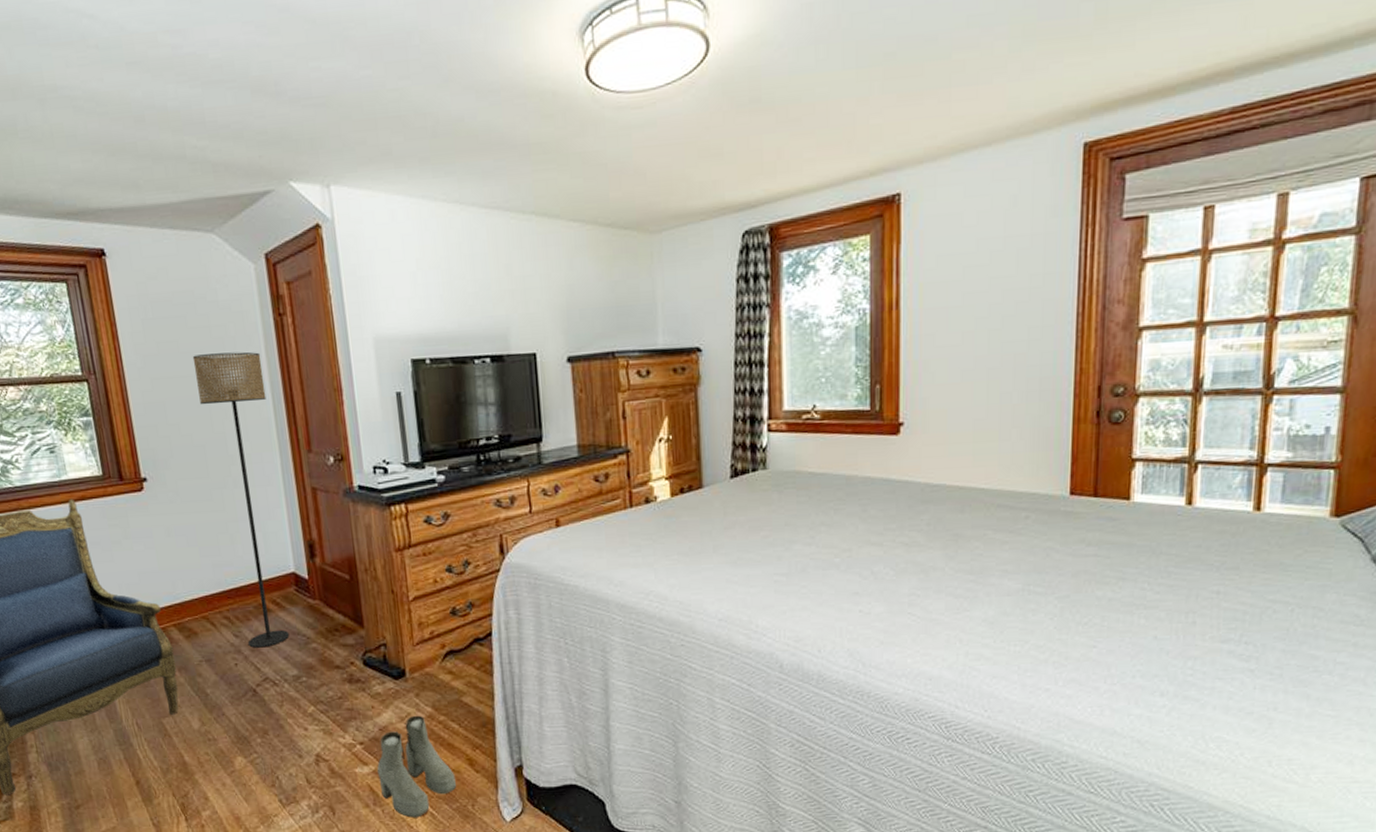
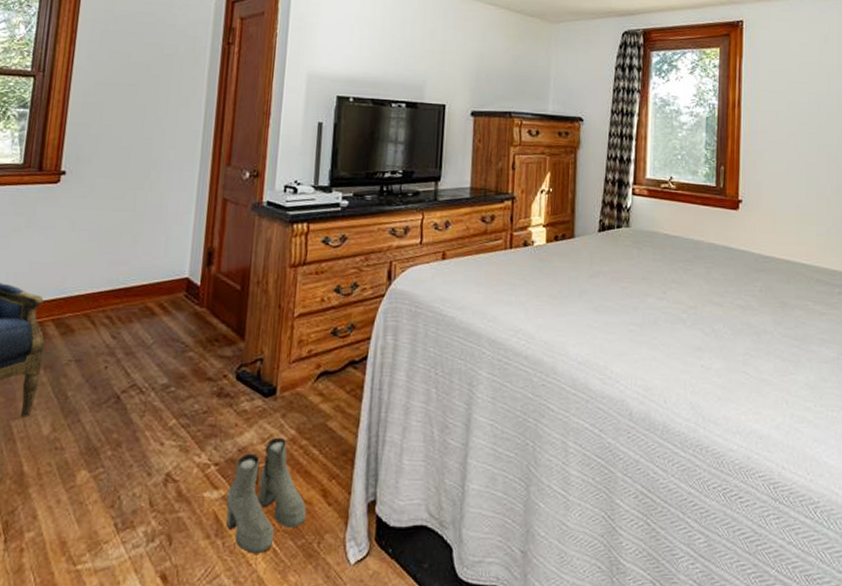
floor lamp: present [192,351,290,648] -> none [124,67,203,352]

